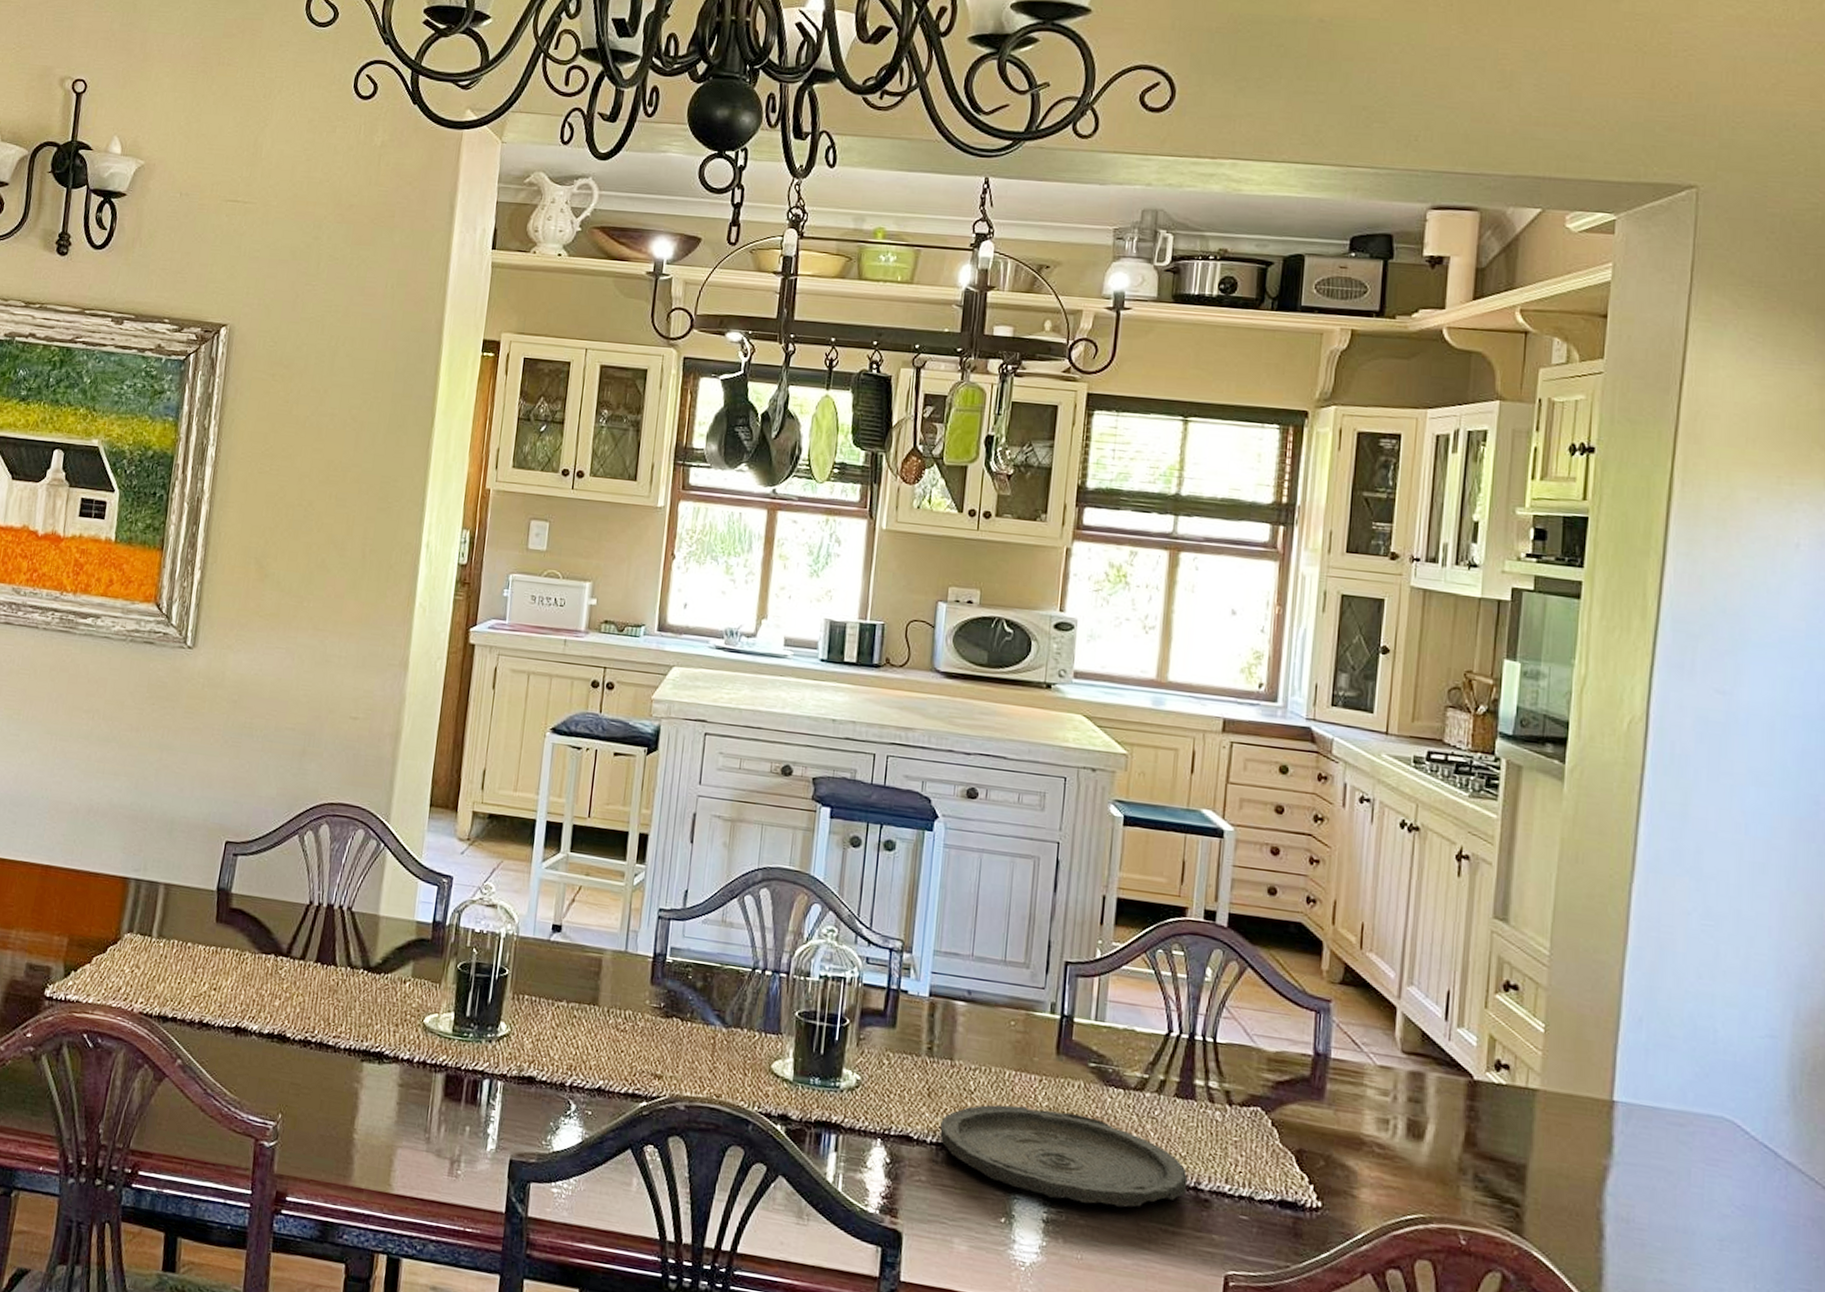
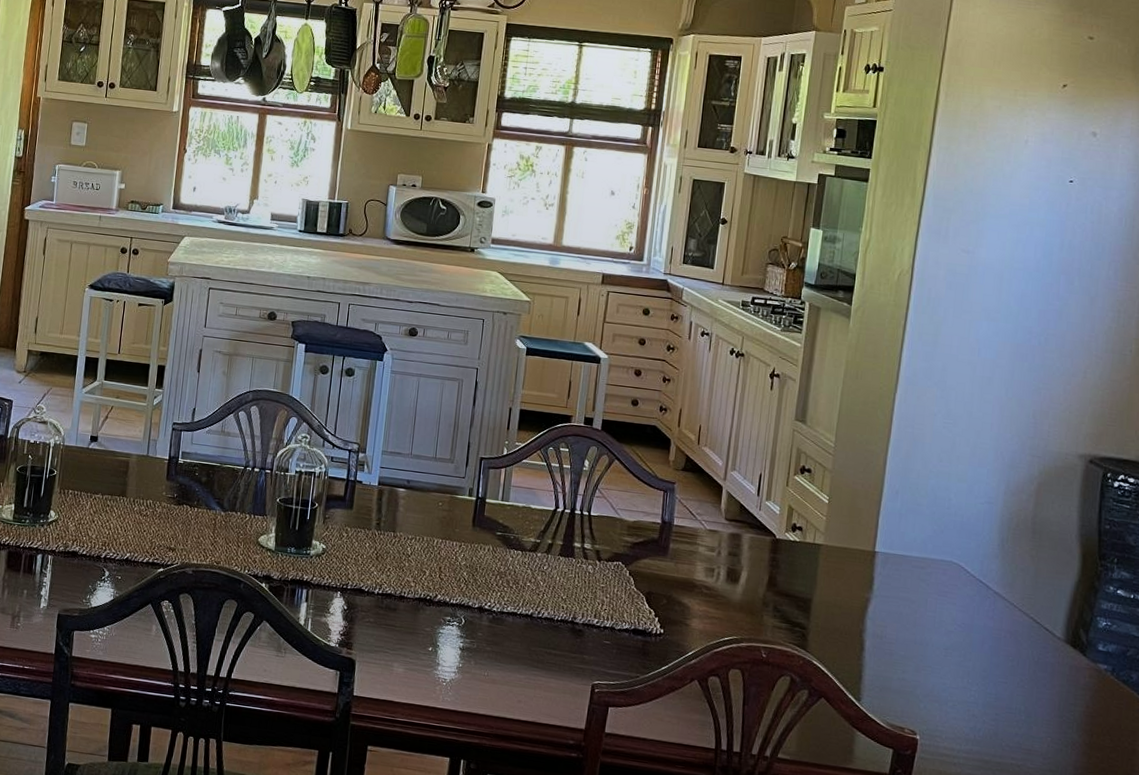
plate: present [939,1104,1188,1208] -> none [384,564,567,638]

